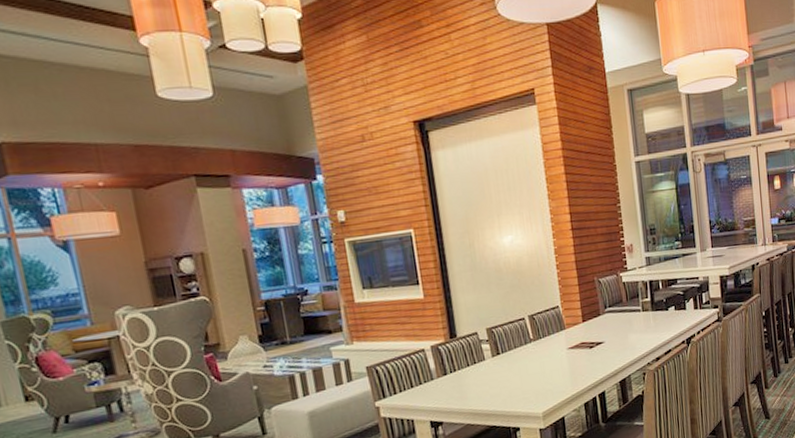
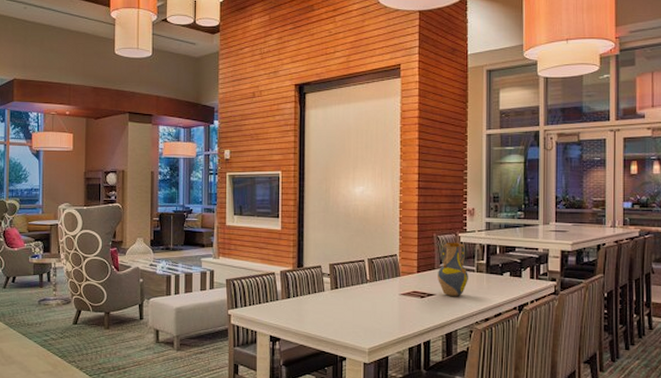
vase: none [603,282,635,341] -> present [438,242,468,296]

